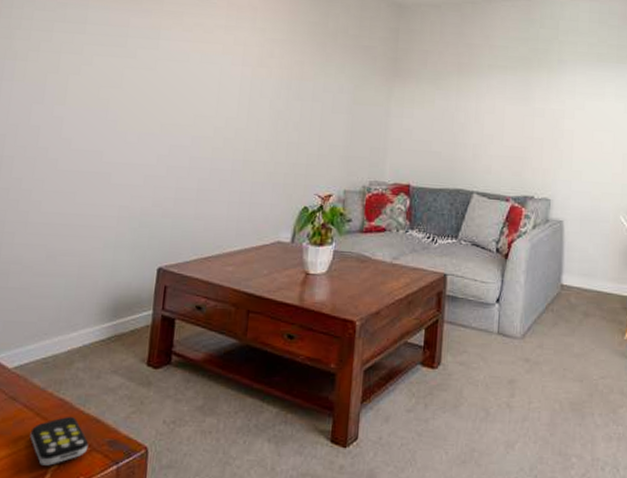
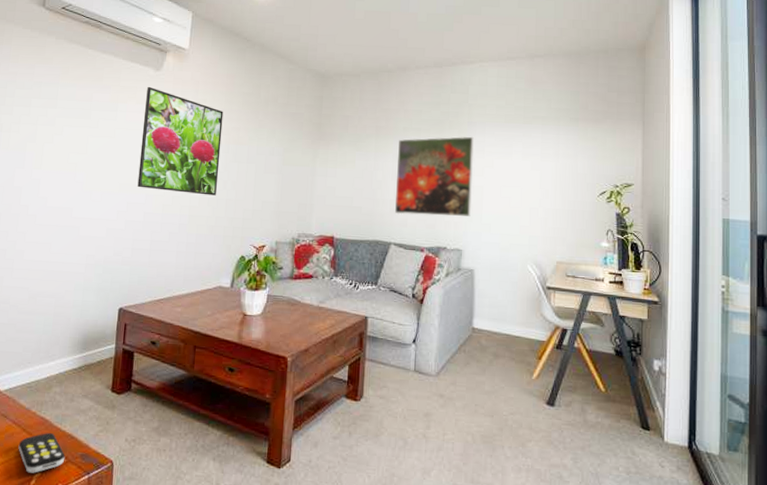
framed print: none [182,11,286,138] -> present [137,86,224,196]
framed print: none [477,75,564,163] -> present [394,136,474,217]

